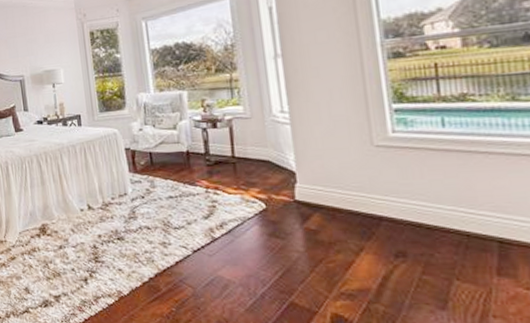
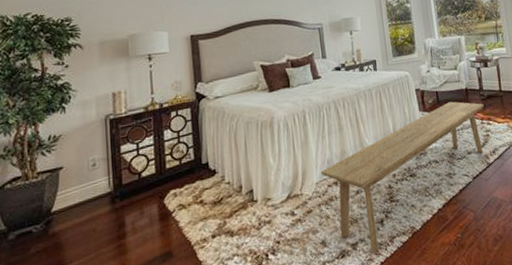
bench: none [24,164,210,307] -> present [321,101,484,252]

